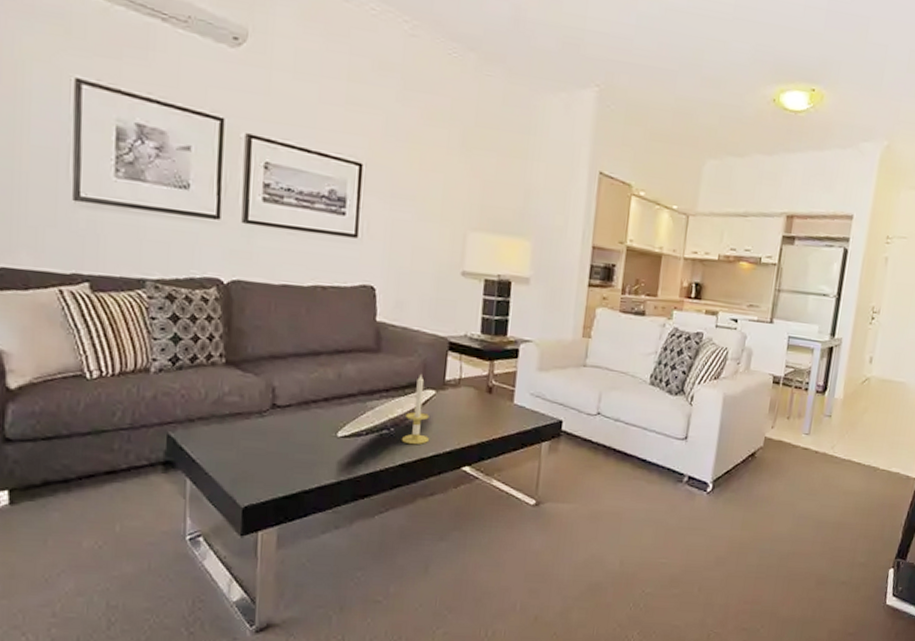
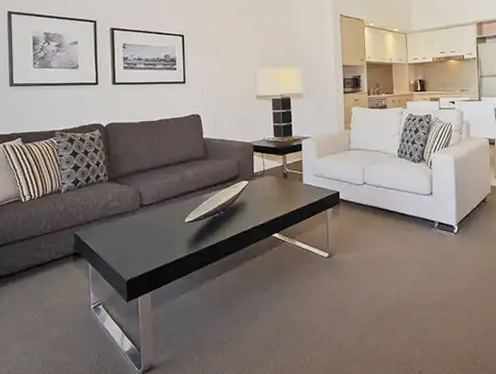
candle: present [401,374,429,445] -> none [228,171,247,222]

